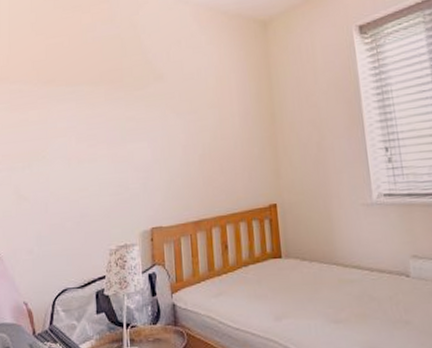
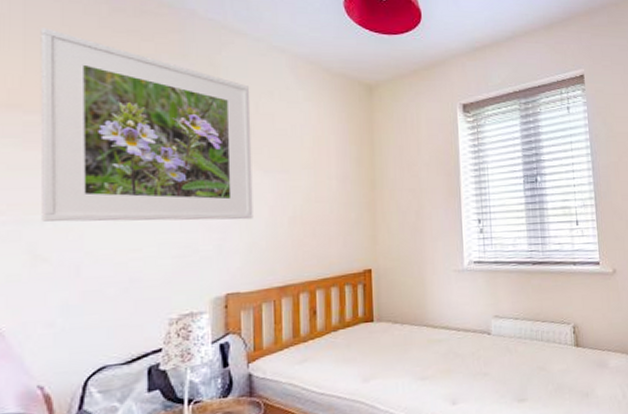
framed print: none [18,15,170,168] -> present [40,28,253,222]

